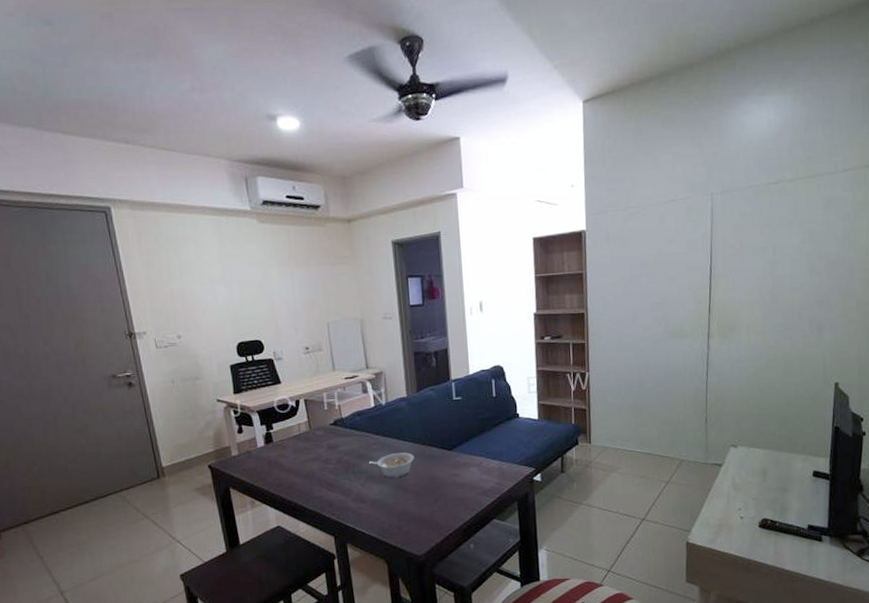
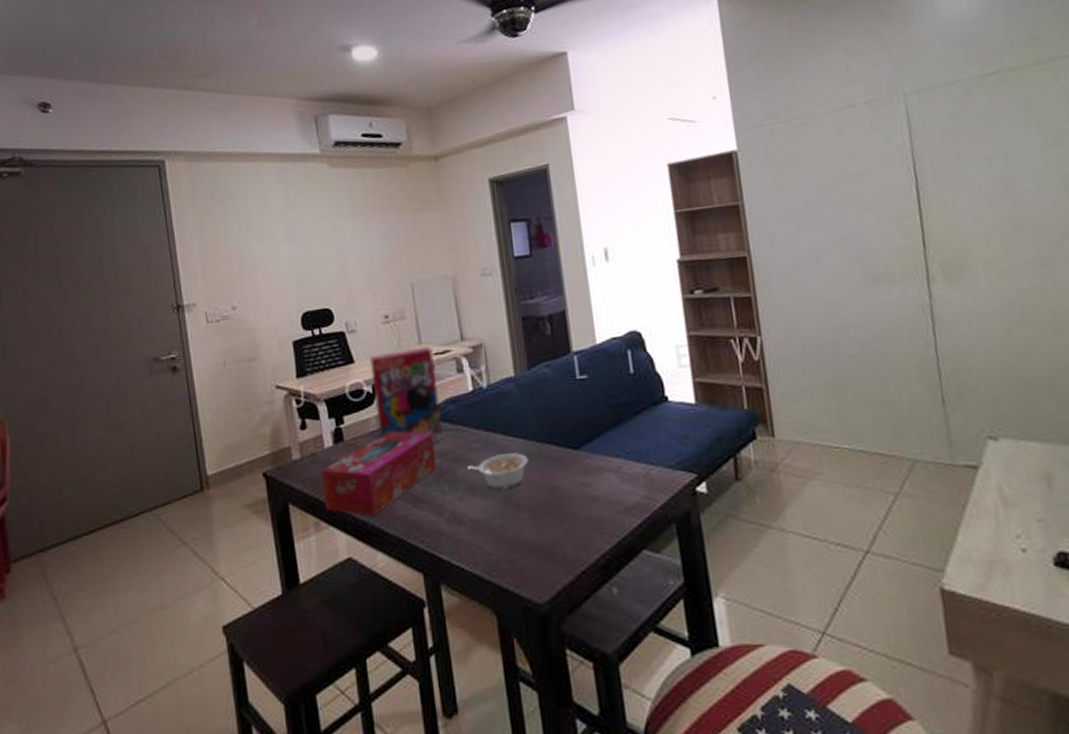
tissue box: none [256,435,345,497] -> present [322,431,436,517]
cereal box: none [293,372,352,444] -> present [370,346,444,443]

